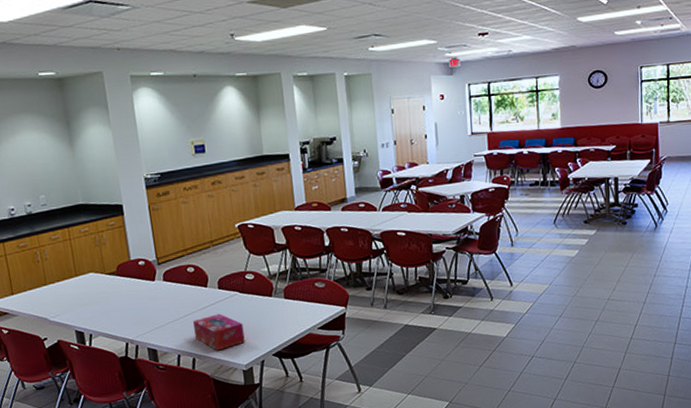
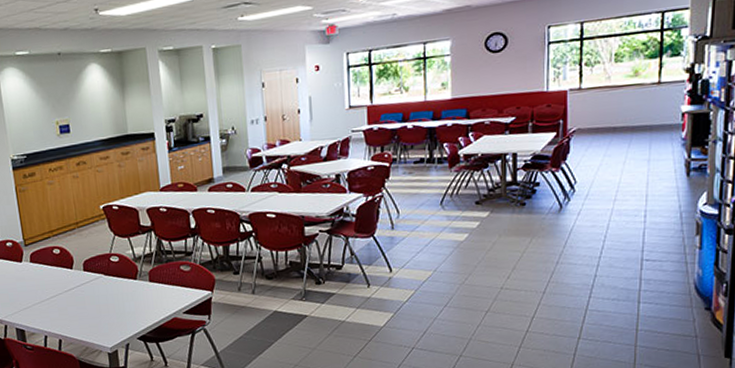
tissue box: present [193,314,245,351] -> none [59,296,110,333]

